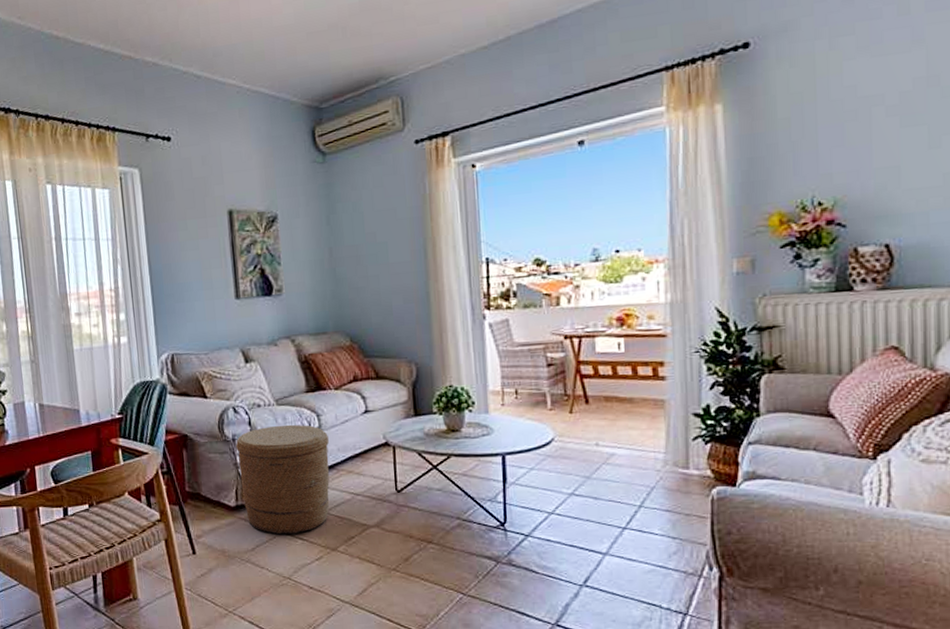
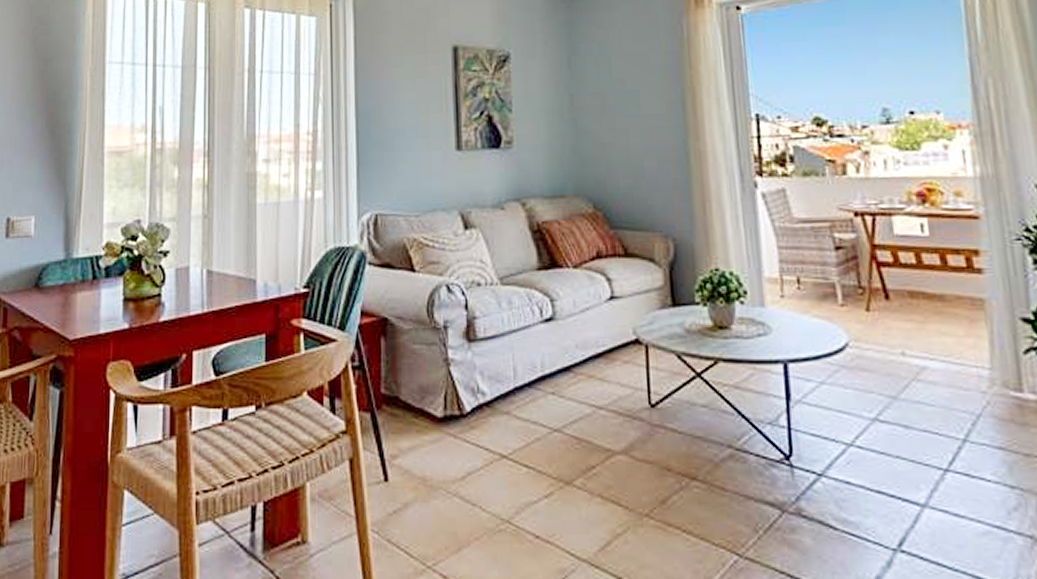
basket: present [235,424,330,535] -> none [447,310,565,459]

